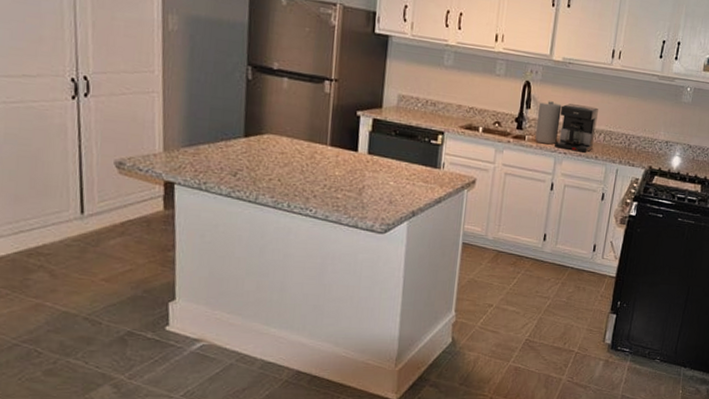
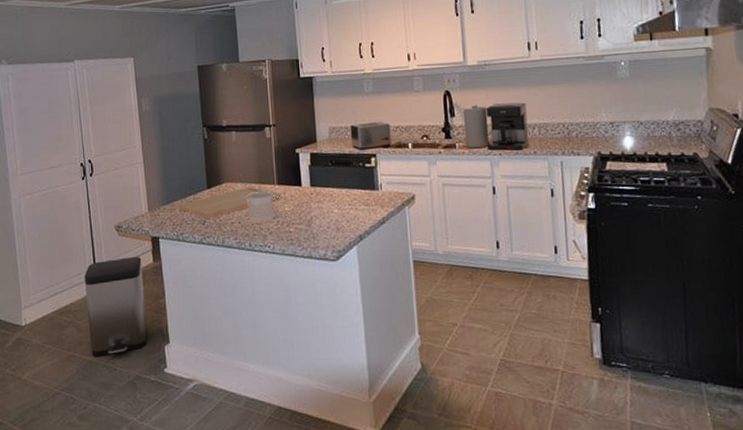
pedal bin: none [65,200,149,309] -> present [84,256,147,357]
cutting board: none [204,143,333,171] -> present [179,186,282,219]
mug: none [290,150,333,186] -> present [247,192,284,224]
toaster: none [419,96,464,127] -> present [350,121,392,151]

